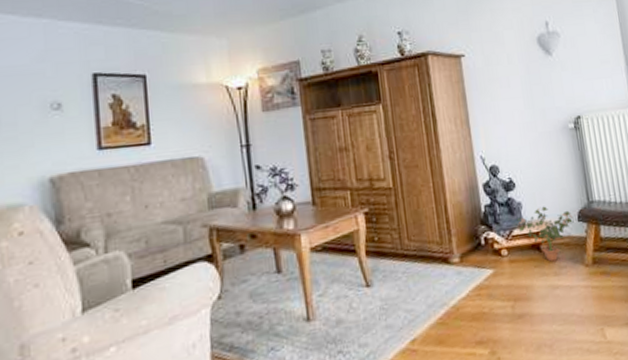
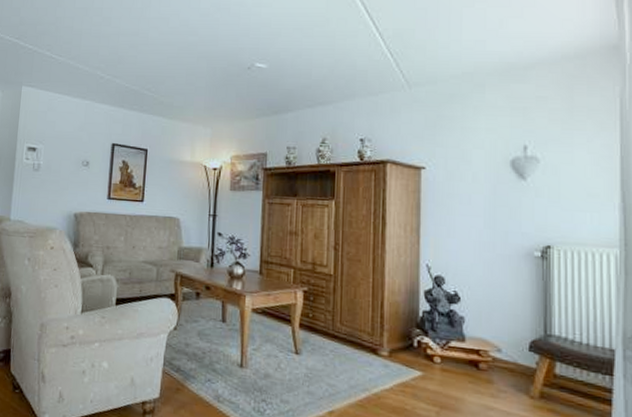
potted plant: present [517,206,574,262] -> none [456,326,524,383]

